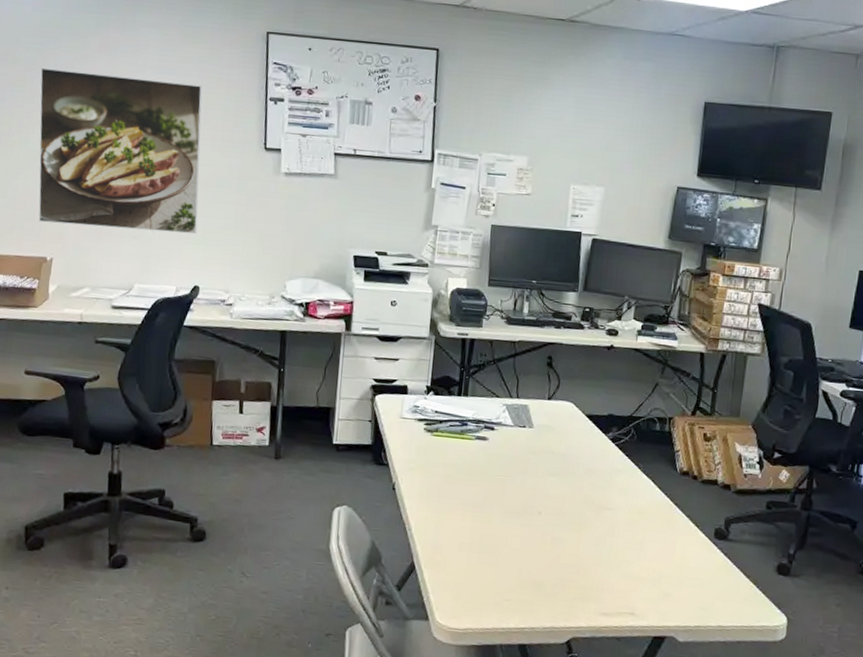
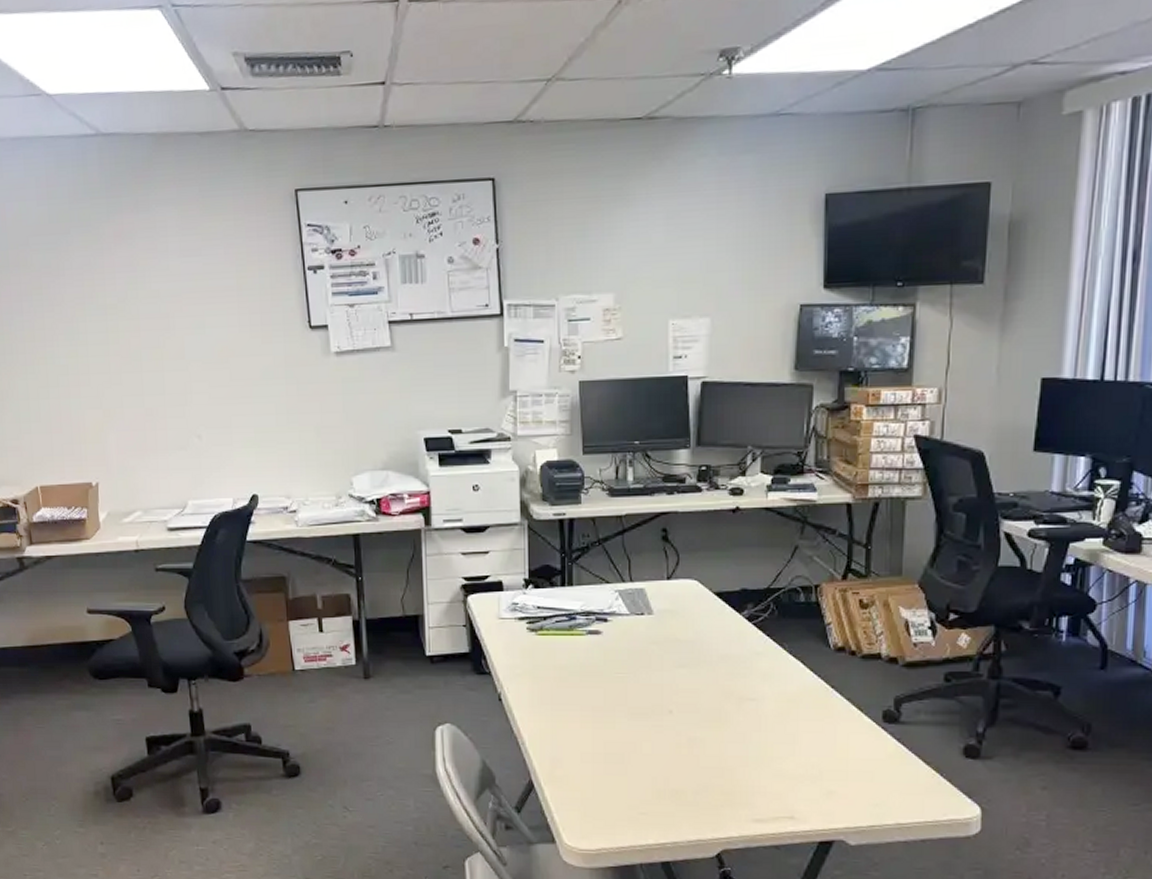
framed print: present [38,67,203,235] -> none [56,264,247,444]

